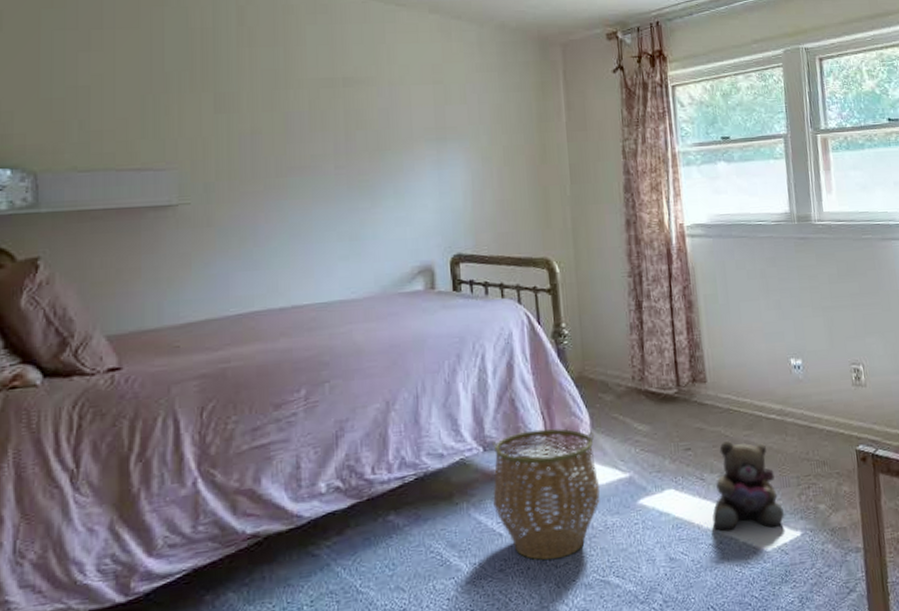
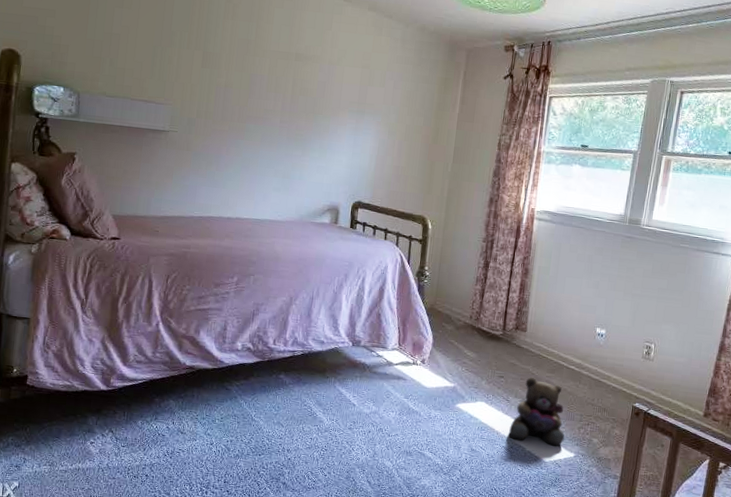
basket: present [492,428,601,560] -> none [353,338,434,431]

